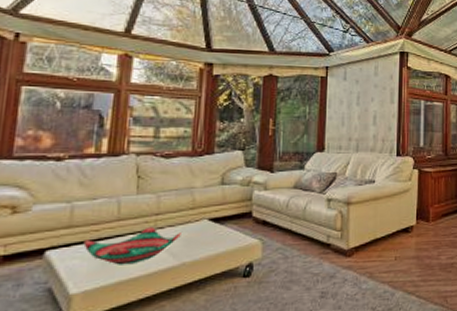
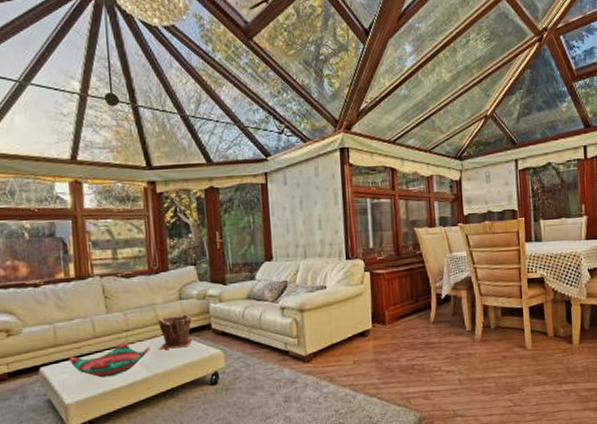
plant pot: none [191,200,232,237] -> present [157,314,193,350]

